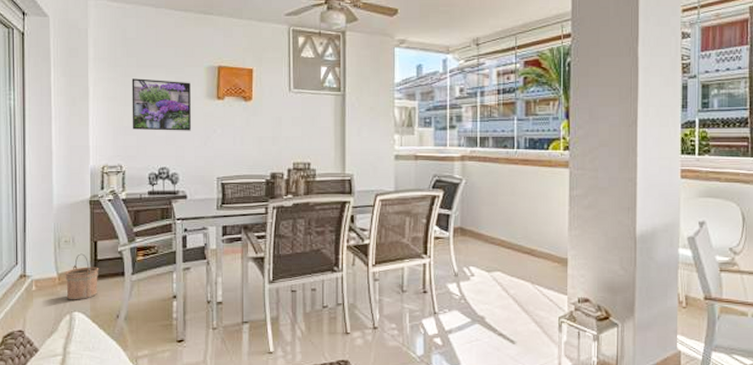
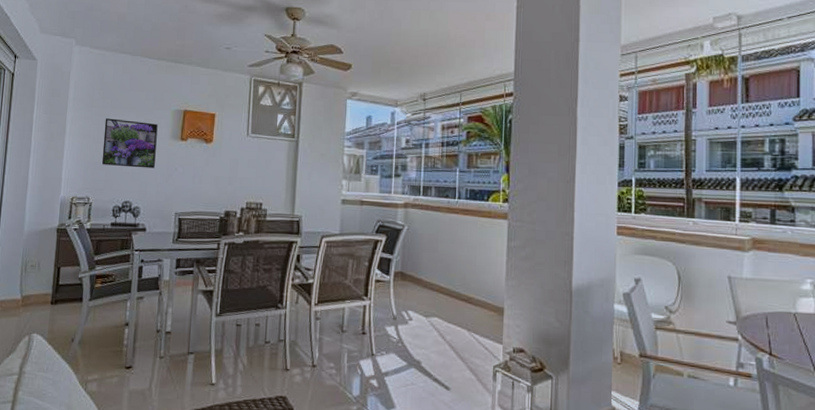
bucket: present [65,253,99,300] -> none [28,278,60,323]

